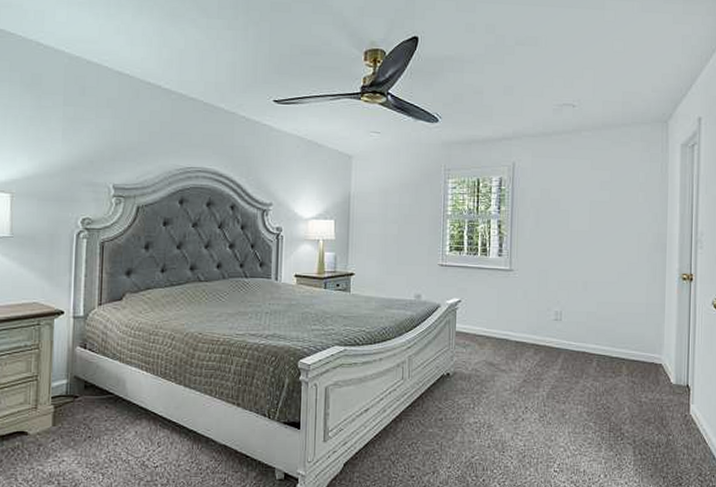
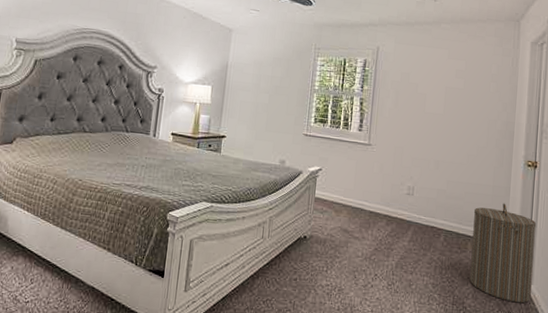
laundry hamper: none [626,321,695,425] -> present [469,203,537,304]

